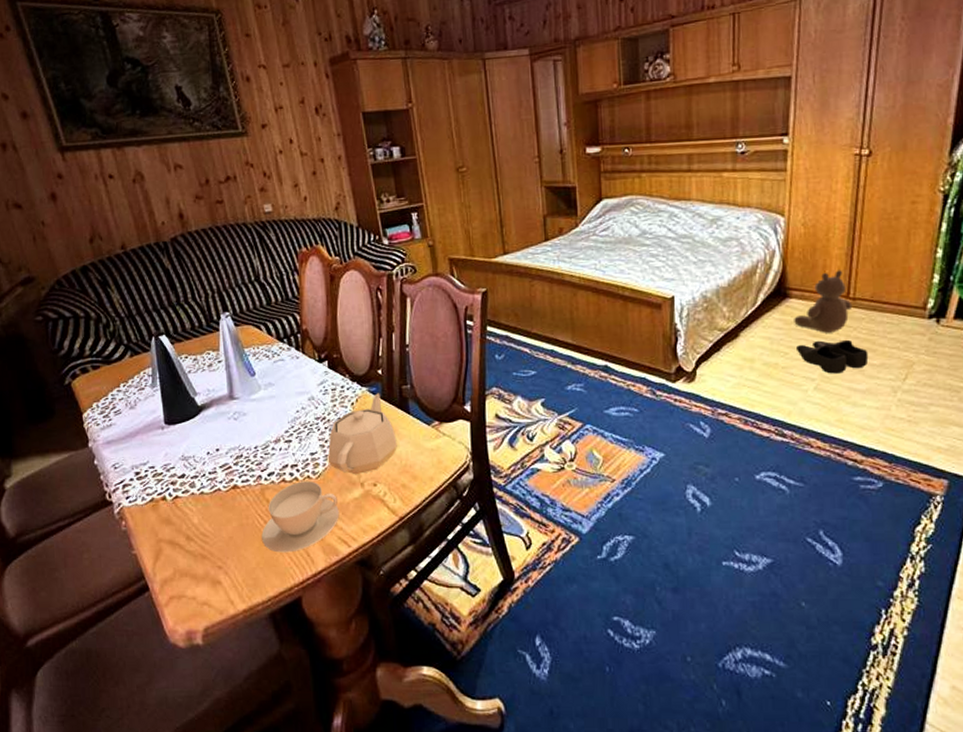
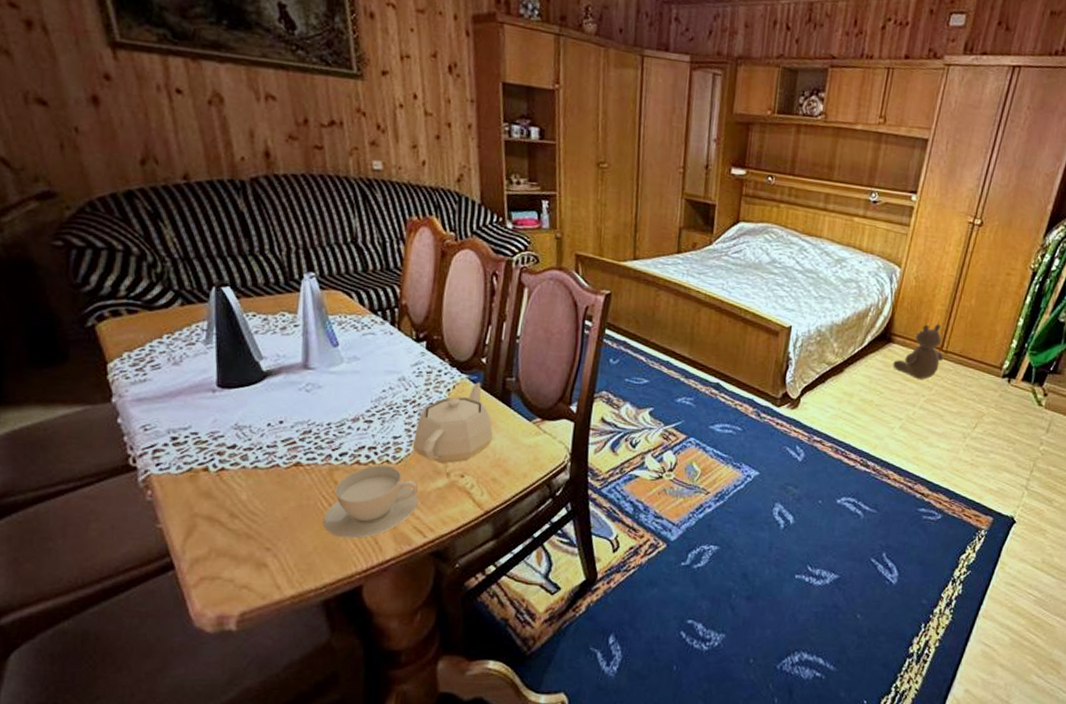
shoe: present [795,339,869,374] -> none [890,384,950,417]

